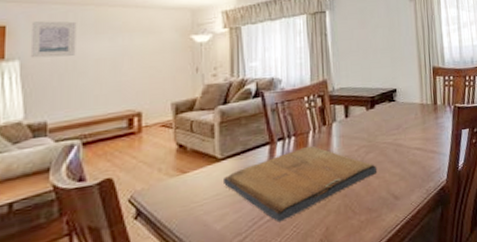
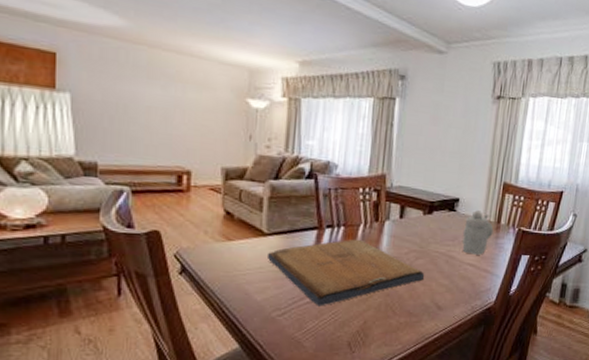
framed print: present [30,21,77,58] -> none [81,53,128,98]
teapot: none [405,96,432,139] -> present [462,210,494,255]

